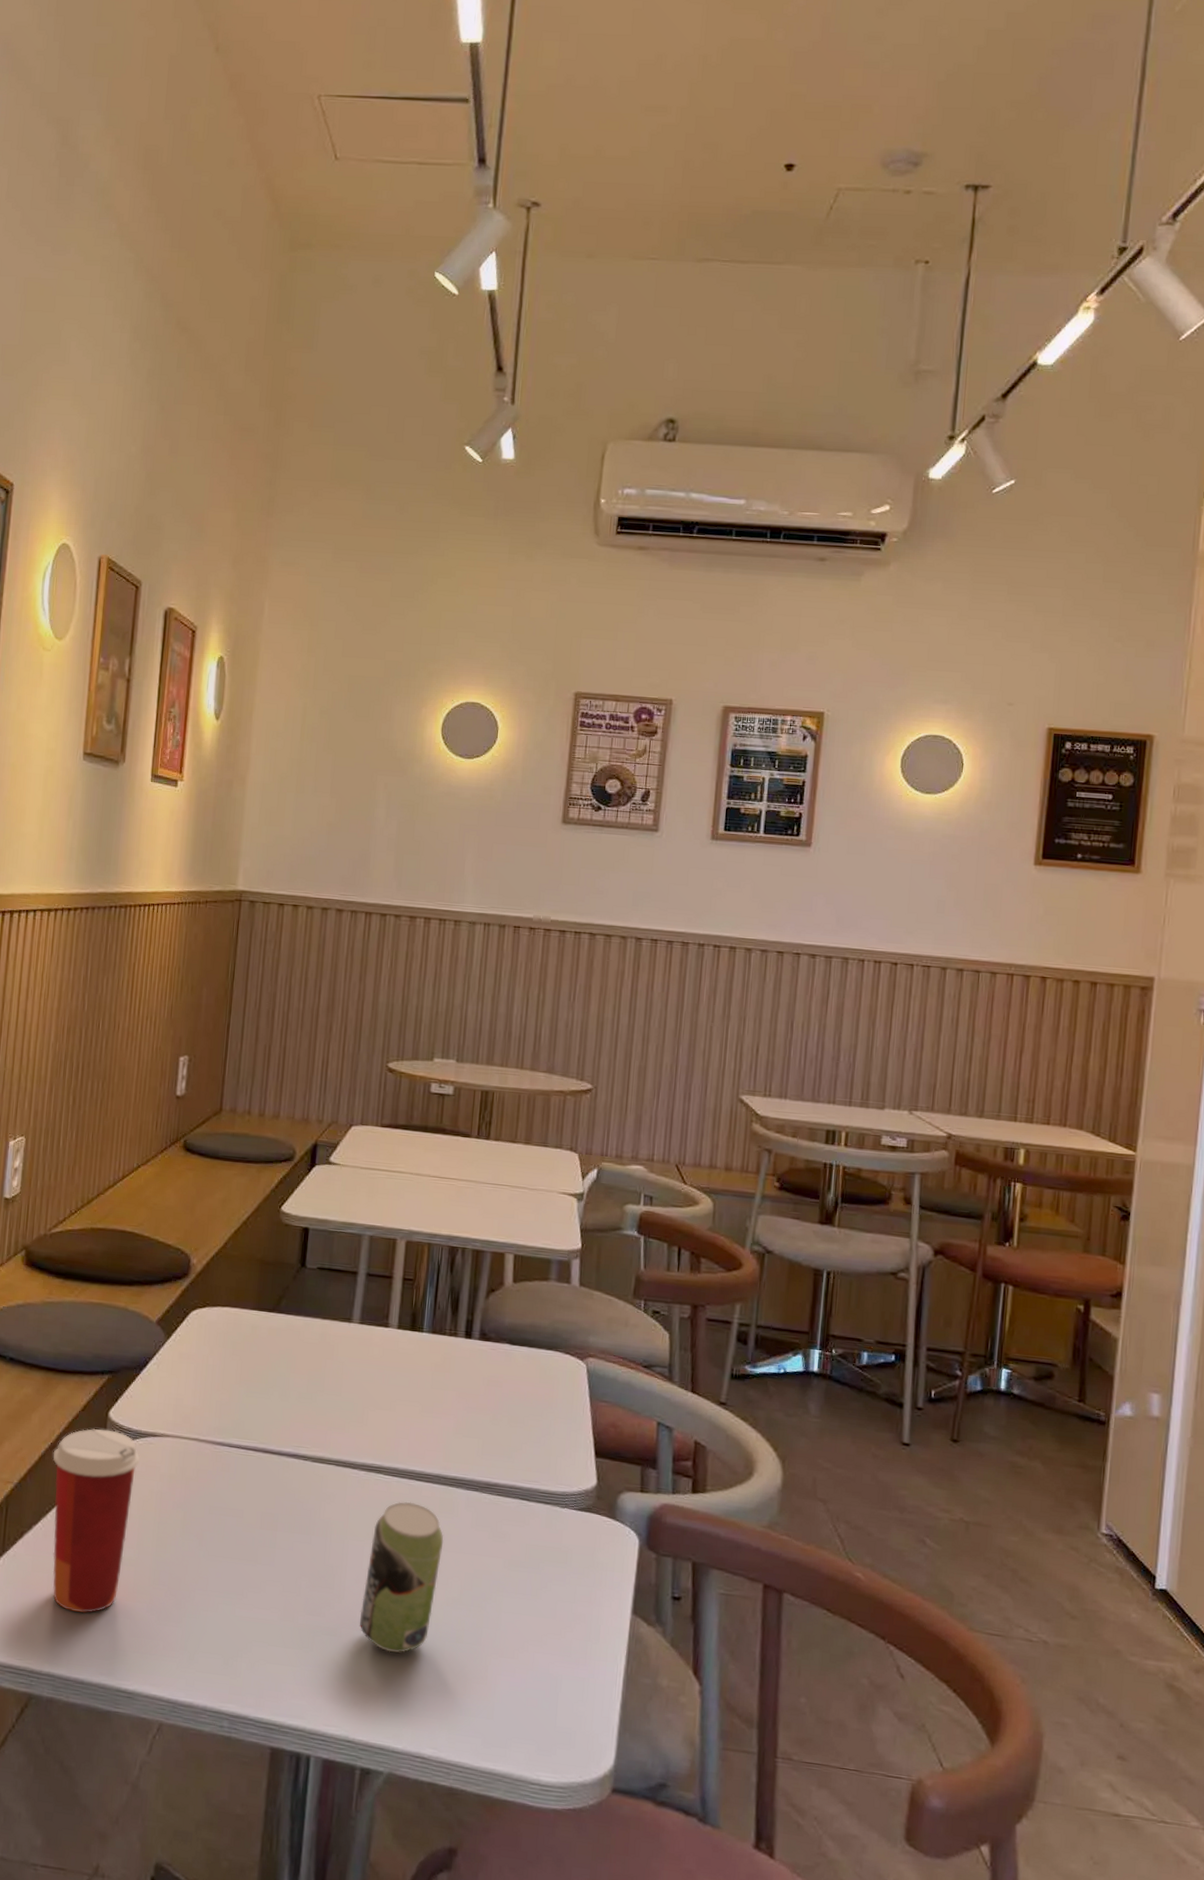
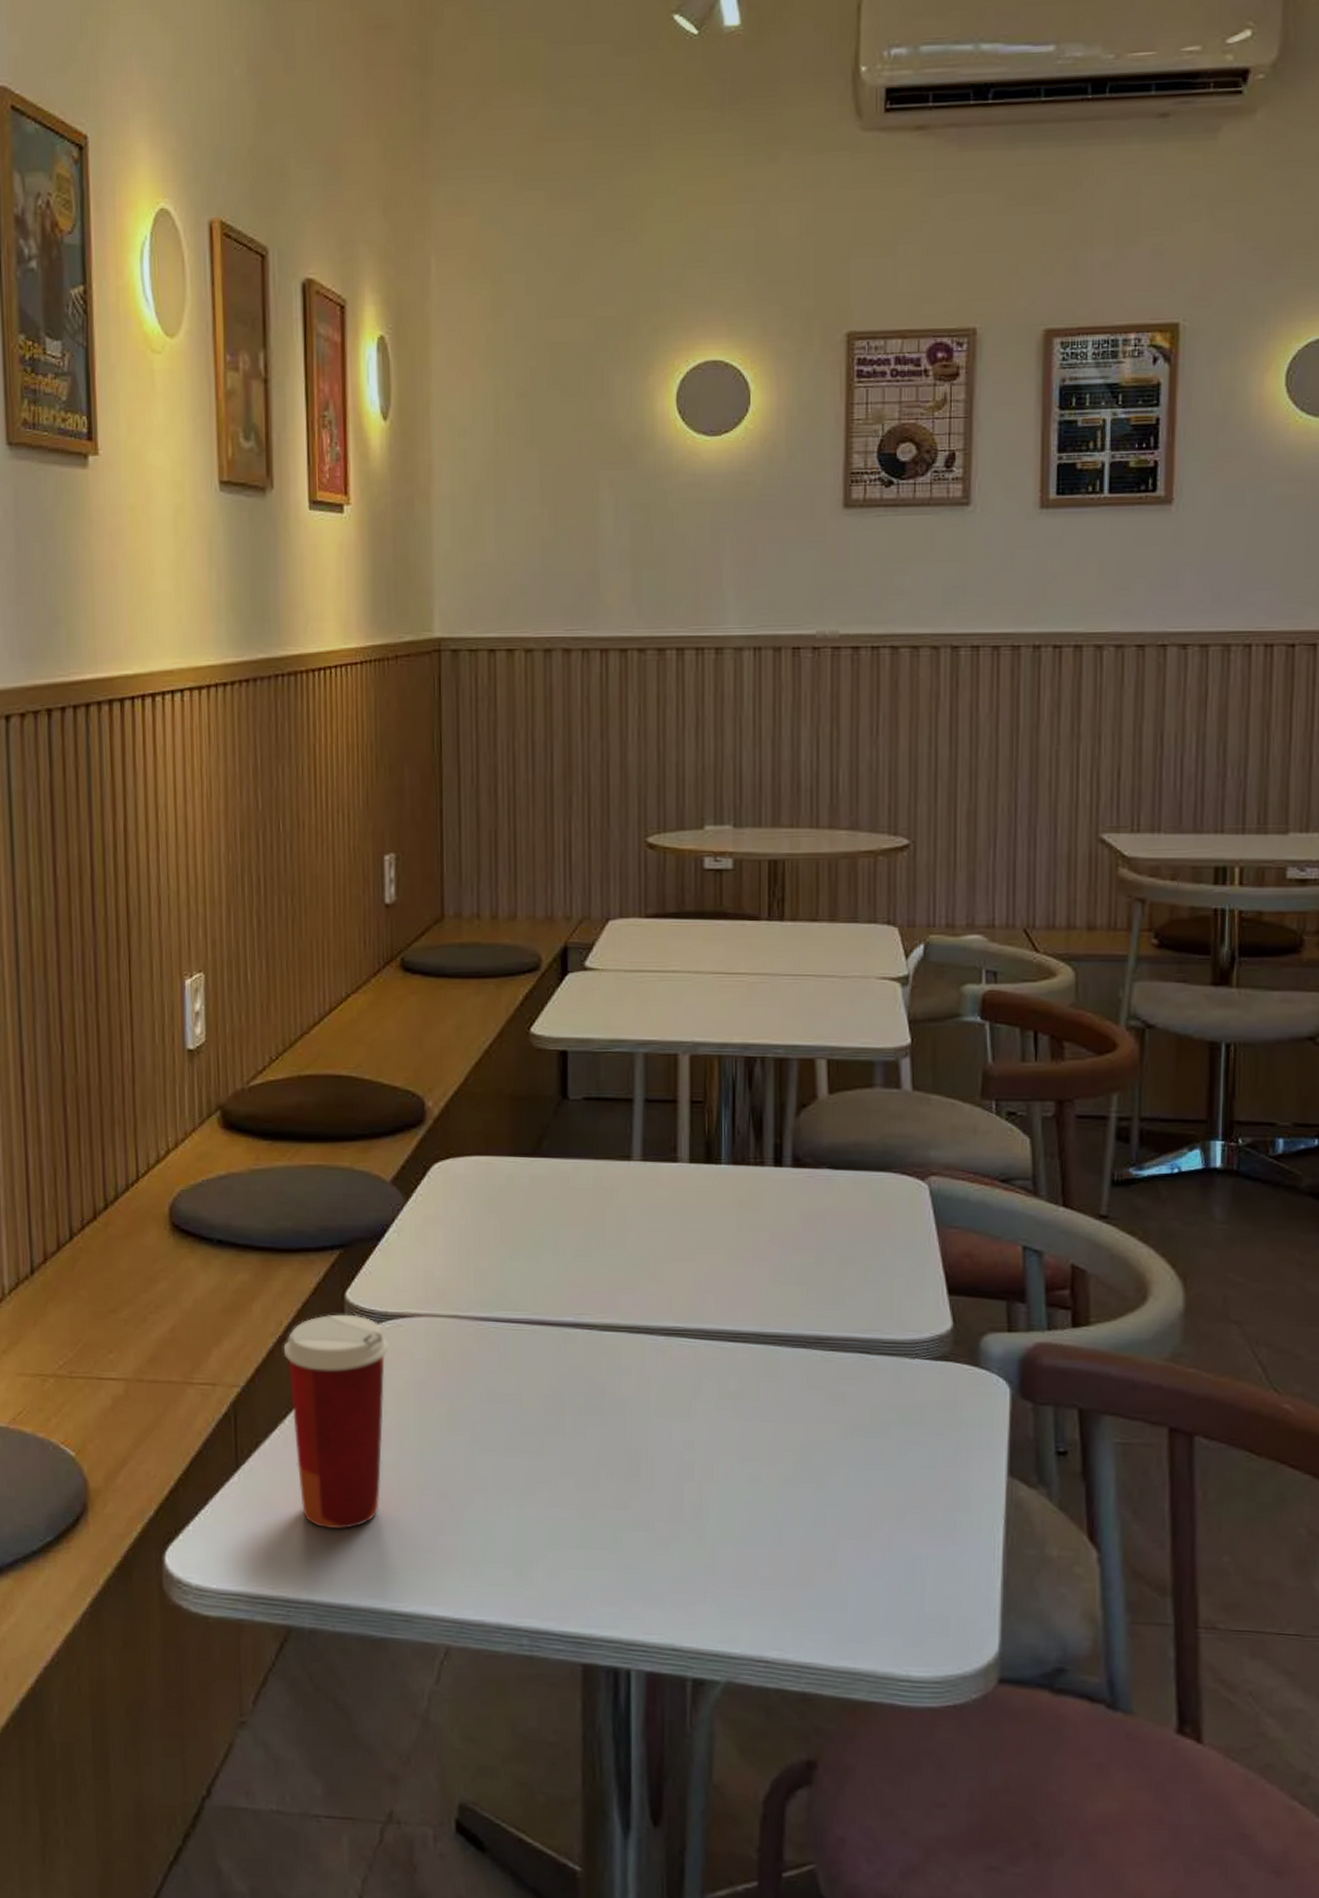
beverage can: present [359,1501,444,1653] -> none [674,1367,769,1545]

